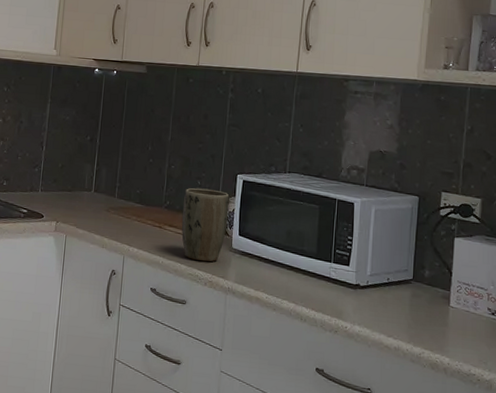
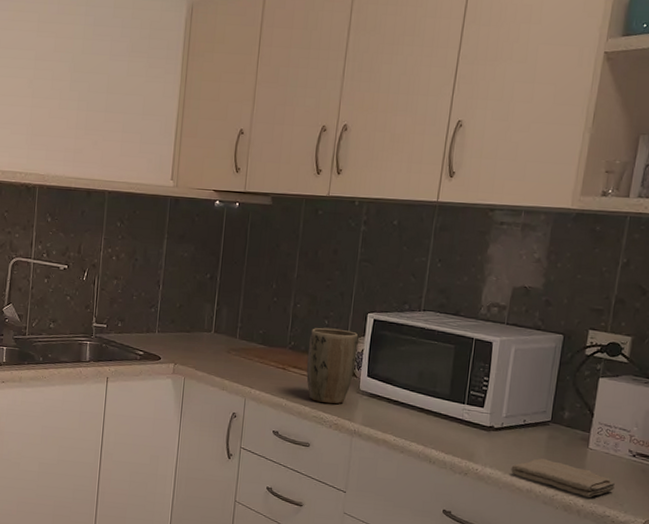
washcloth: none [378,316,477,356] -> present [511,458,615,498]

